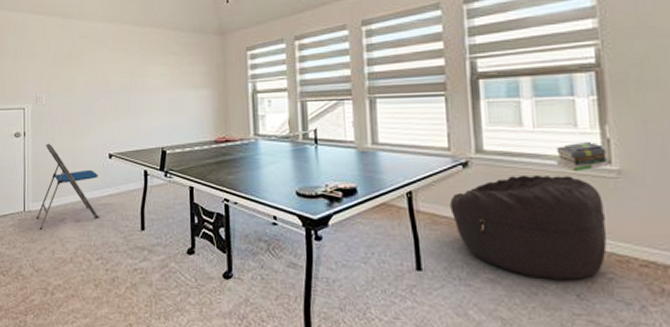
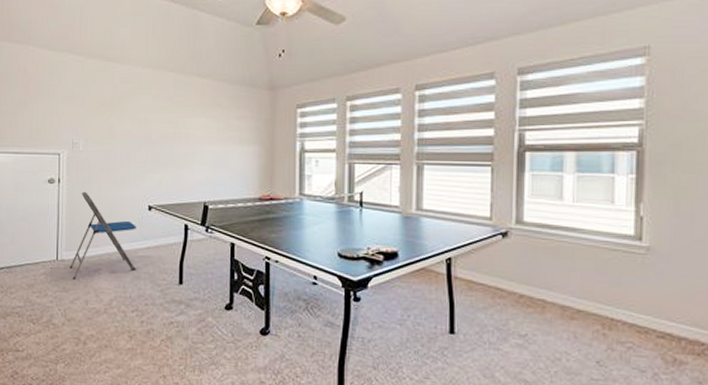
bean bag chair: present [450,174,607,281] -> none [487,247,631,348]
books: present [555,142,609,172] -> none [590,219,640,247]

